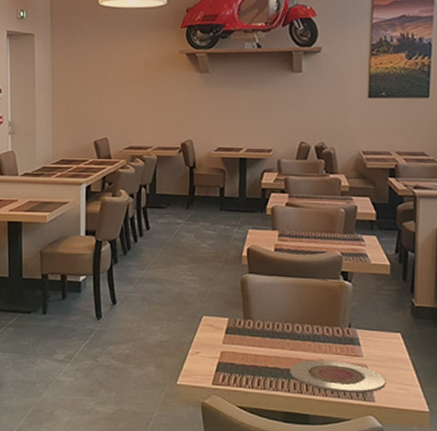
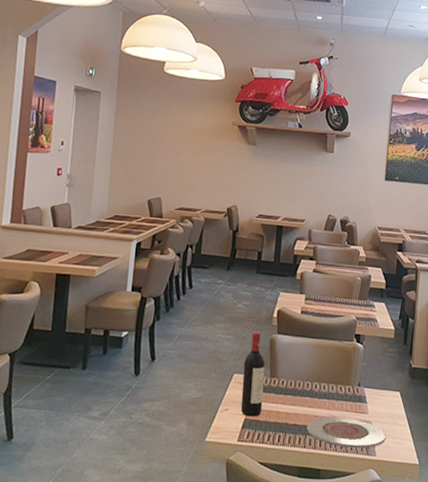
wine bottle: none [213,272,237,360] -> present [240,331,265,417]

